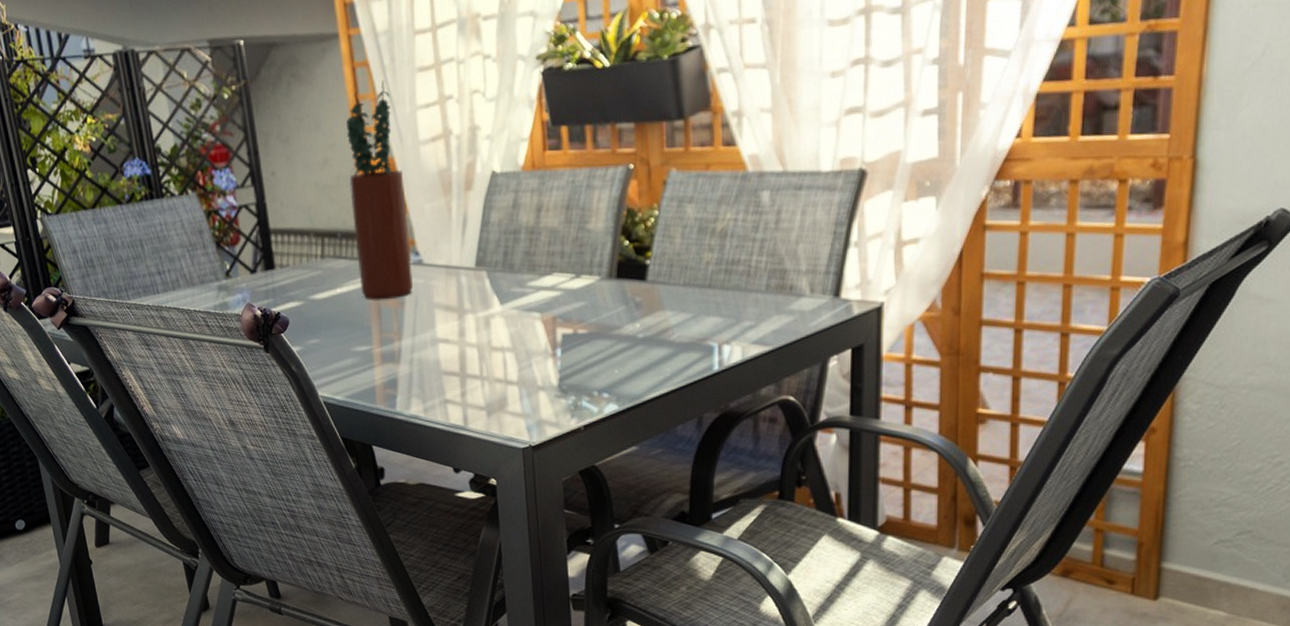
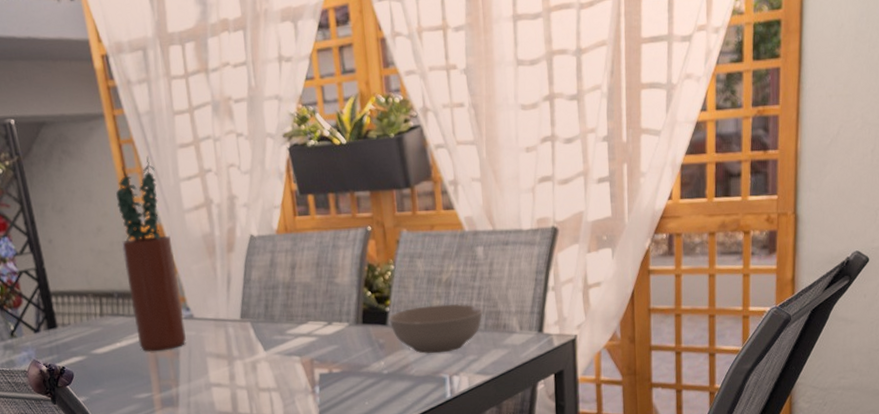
bowl: none [648,258,764,317] -> present [389,304,483,354]

